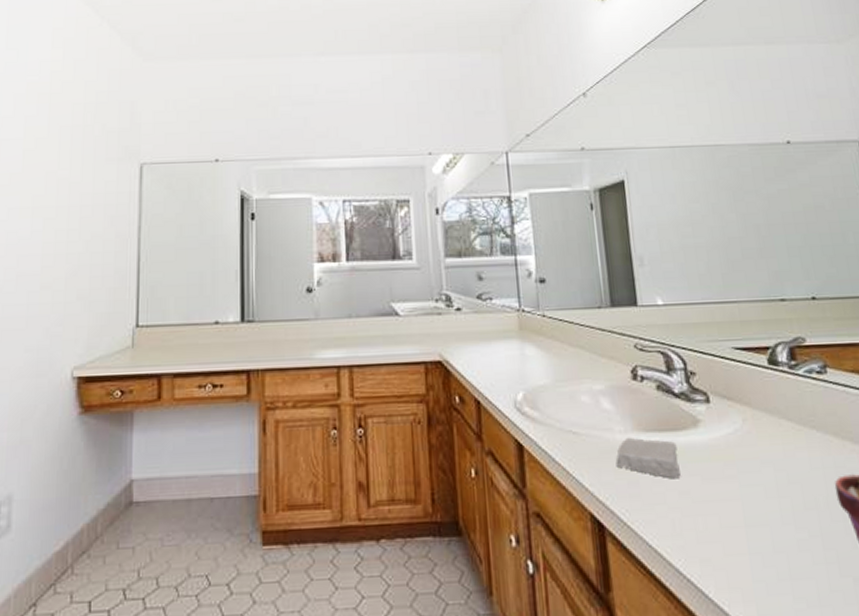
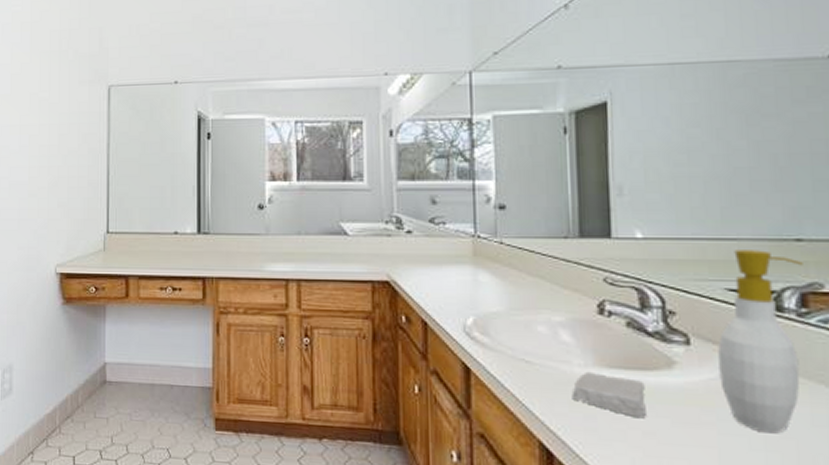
soap bottle: none [731,310,799,481] -> present [718,250,803,434]

